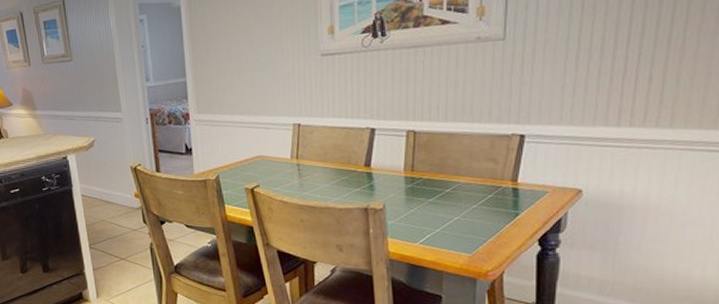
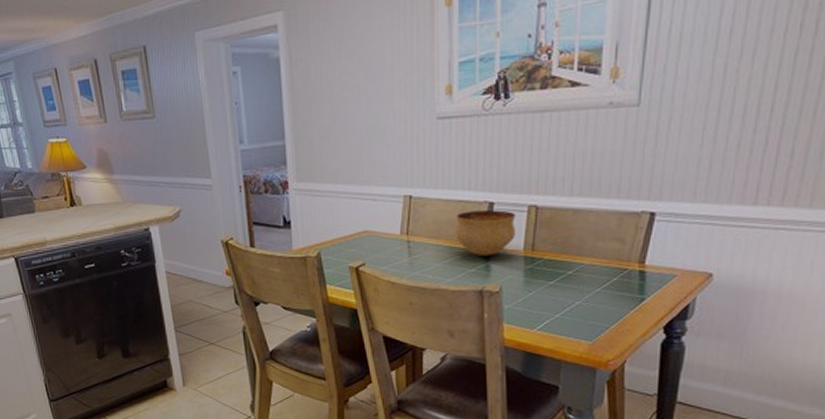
bowl: none [341,135,396,177] -> present [456,210,515,257]

